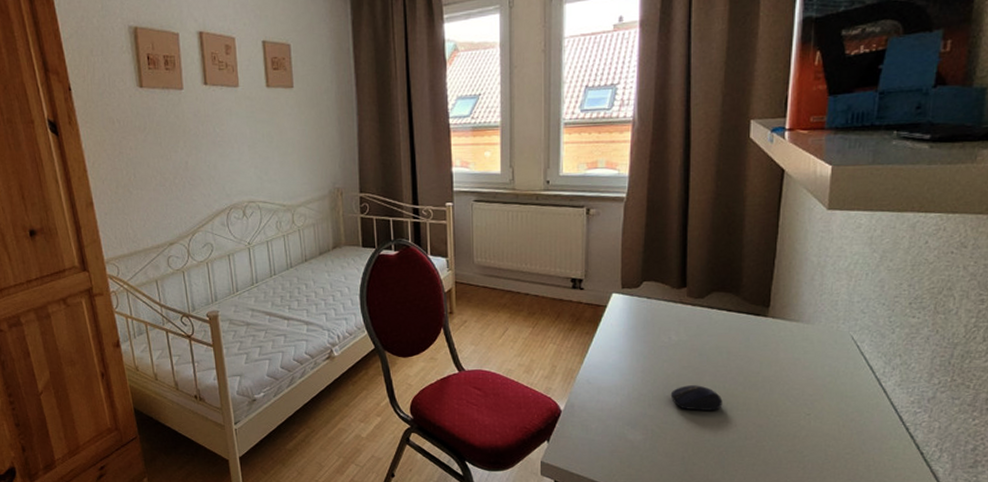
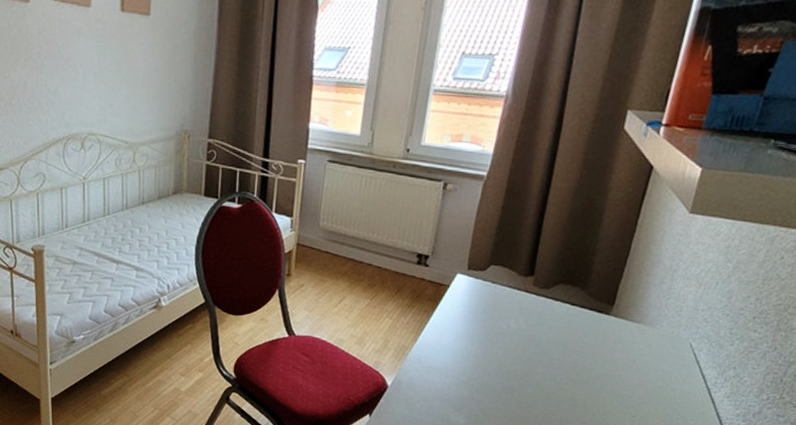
computer mouse: present [670,385,723,411] -> none [500,374,552,402]

